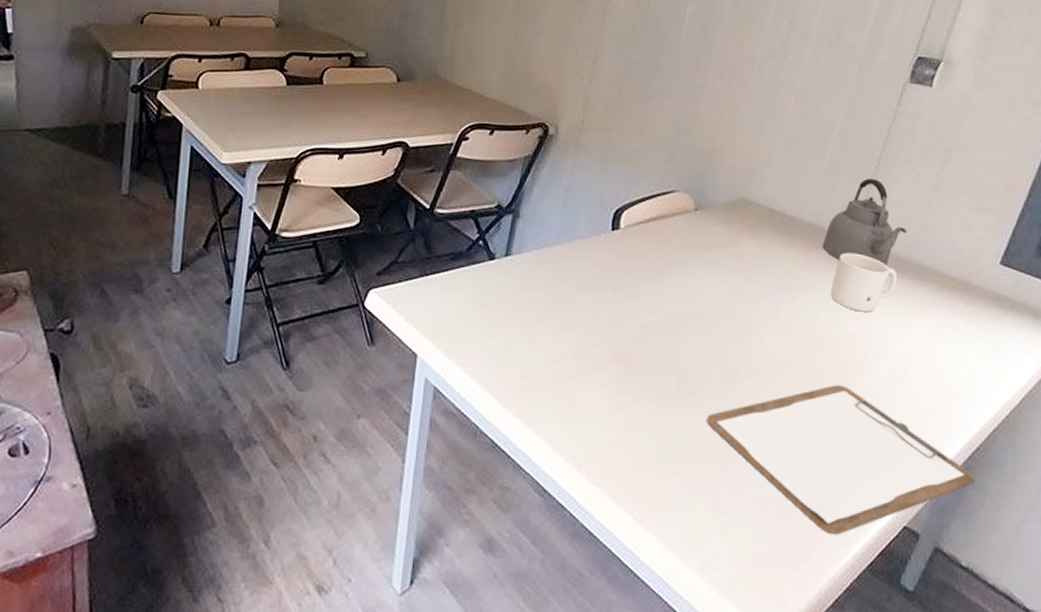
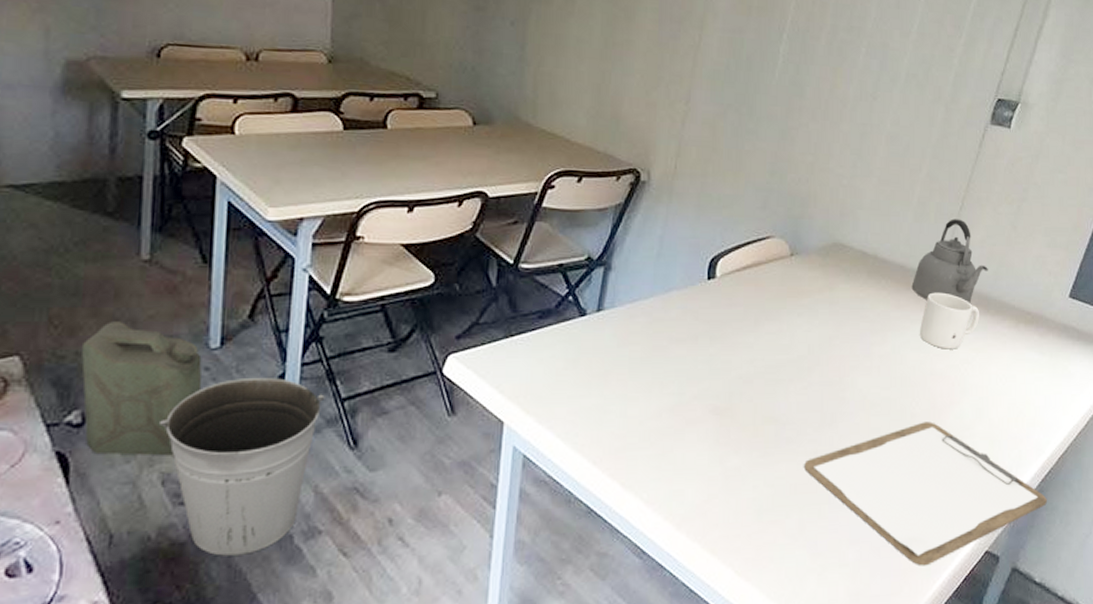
jerry can: none [73,245,165,364] -> present [81,321,202,456]
bucket: none [130,300,264,456] -> present [160,378,325,556]

